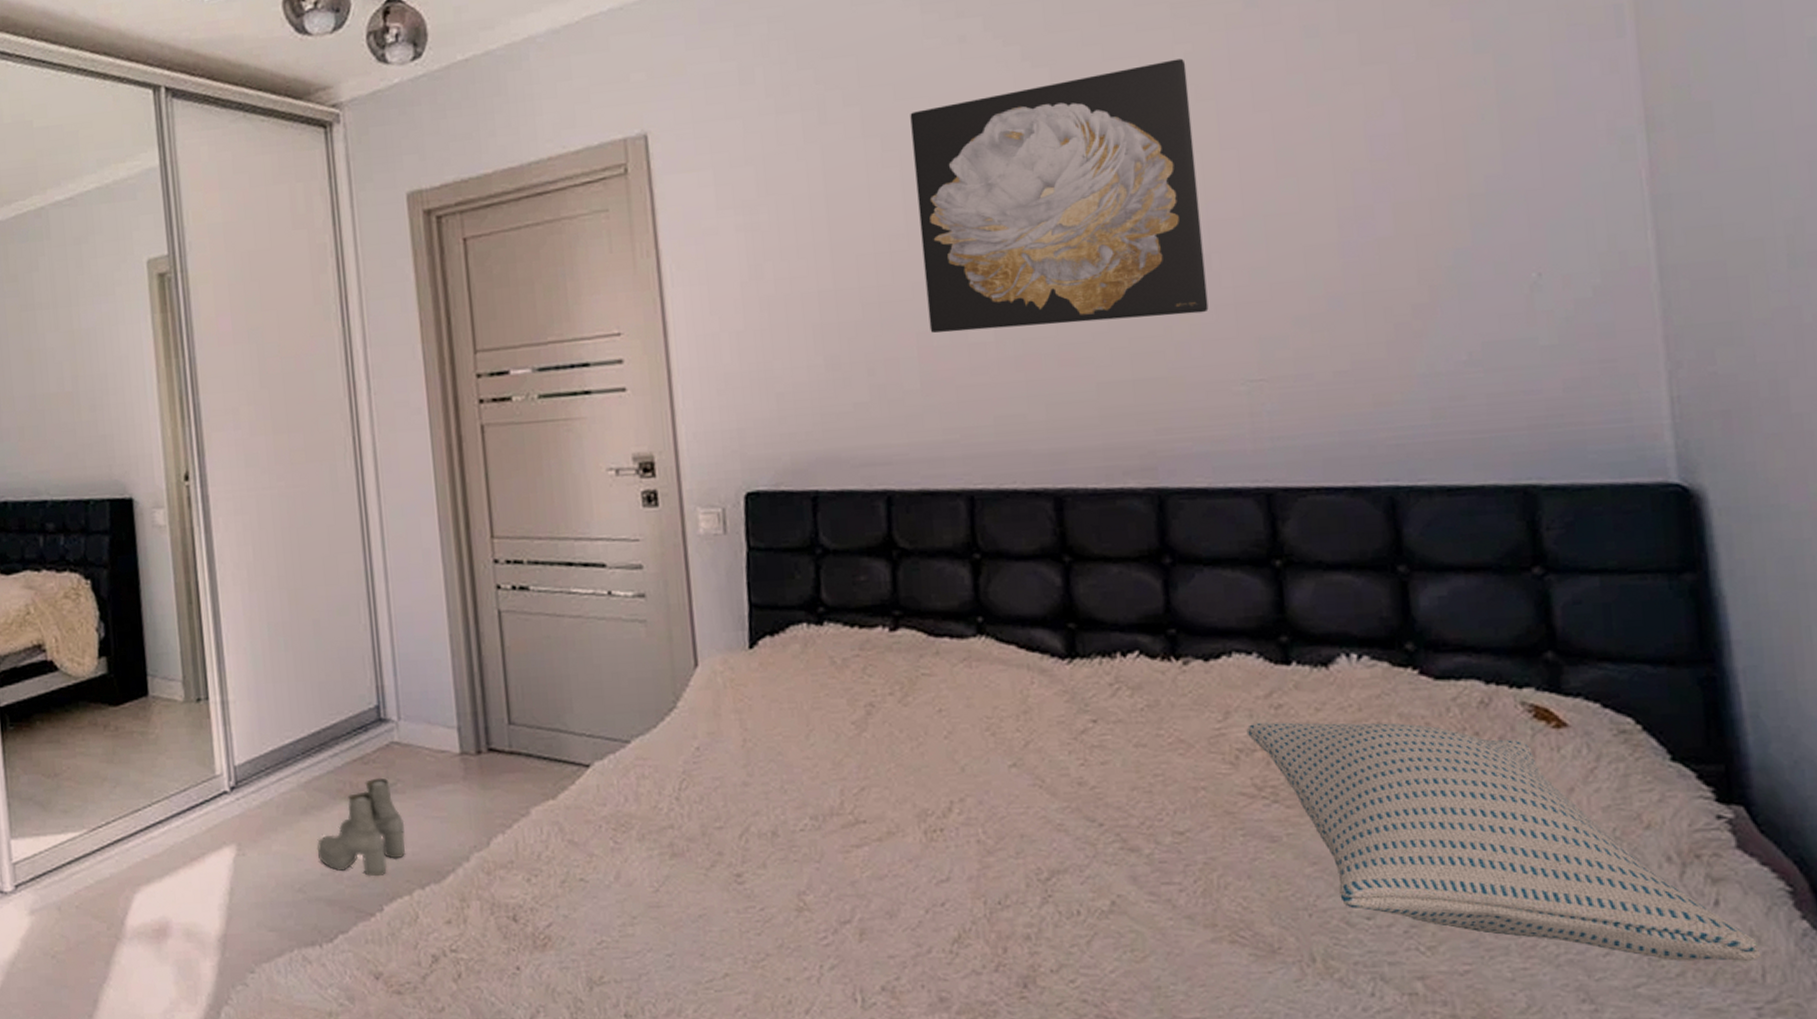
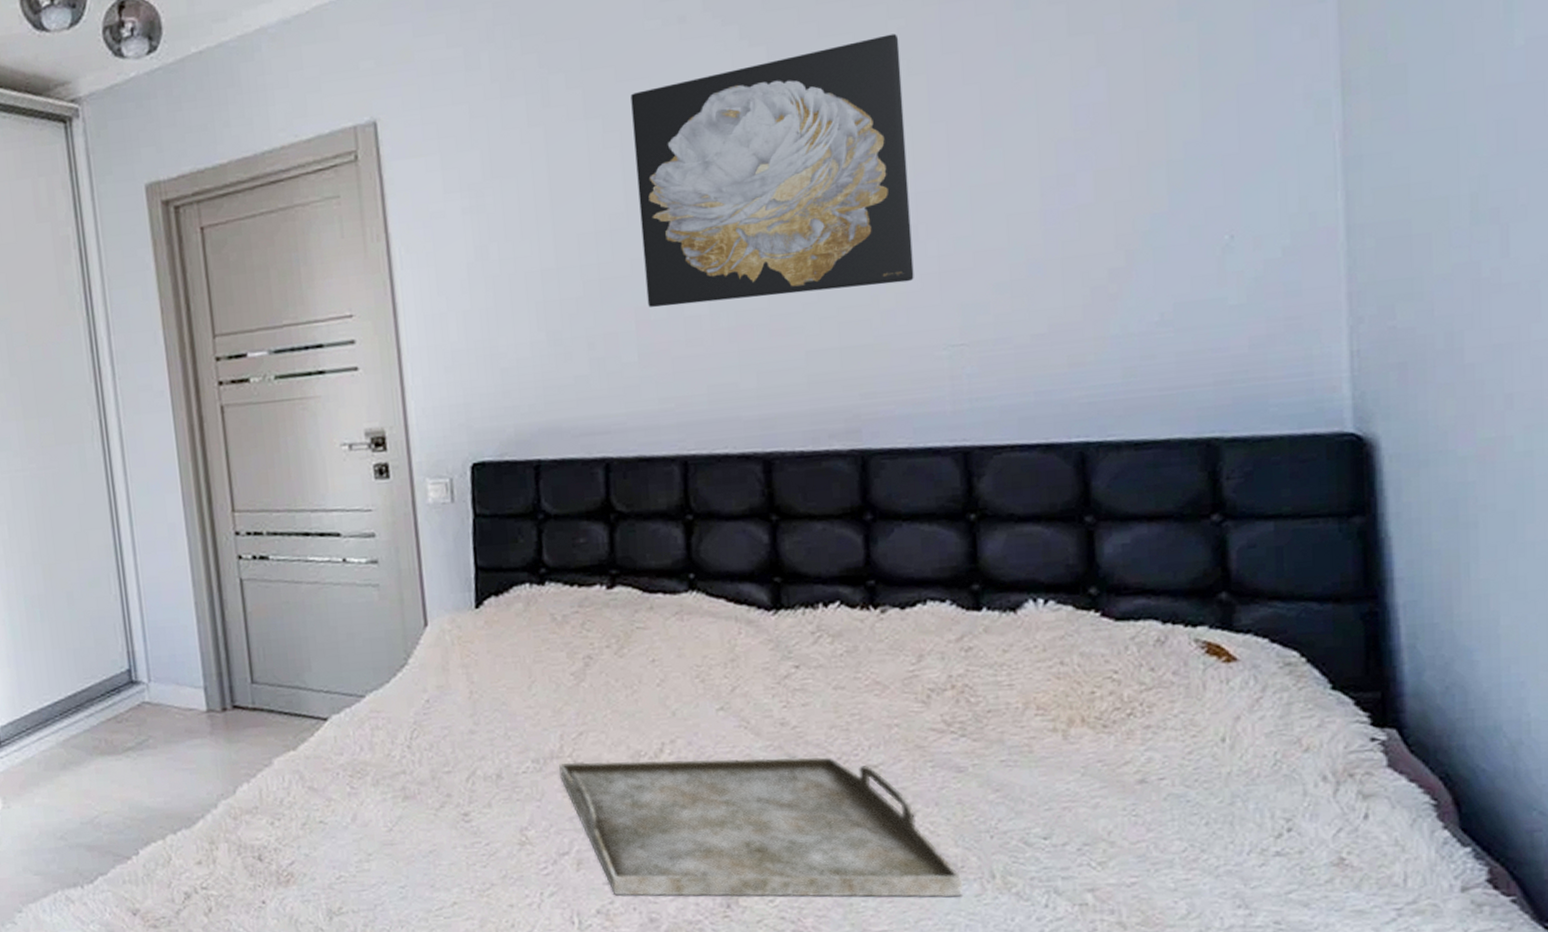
boots: present [317,777,405,877] -> none [76,734,158,825]
serving tray: none [839,820,1282,982] -> present [559,757,964,898]
pillow: present [1246,721,1762,962] -> none [938,661,1404,870]

